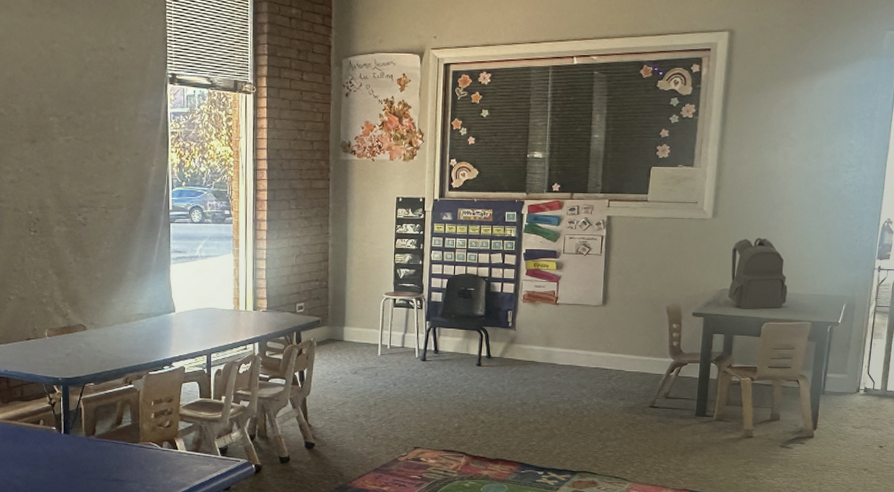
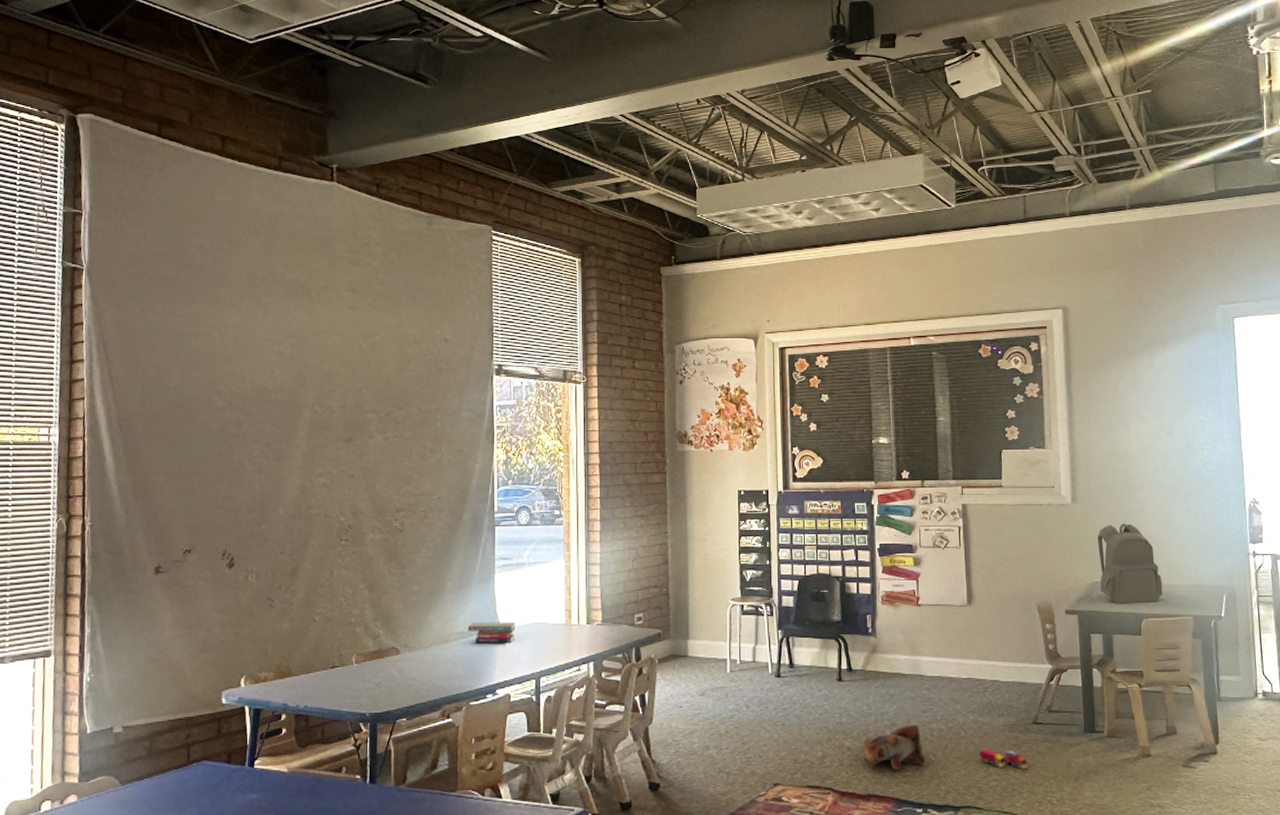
books: none [147,306,189,325] -> present [468,621,515,644]
plush toy: none [493,404,550,440] -> present [860,724,926,770]
toy truck: none [599,425,642,444] -> present [980,748,1029,770]

